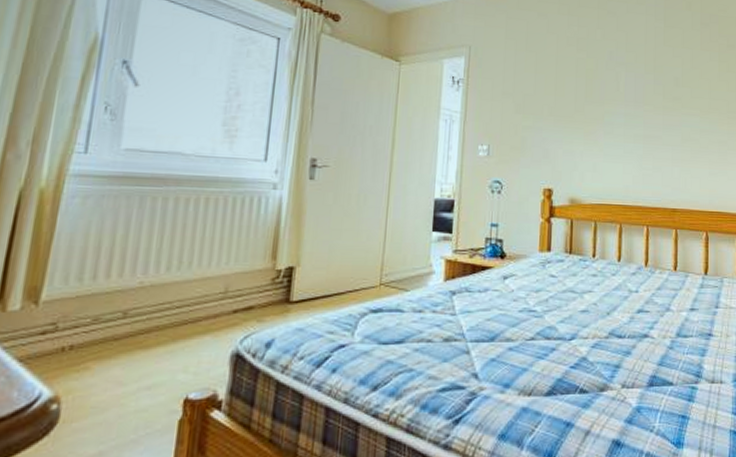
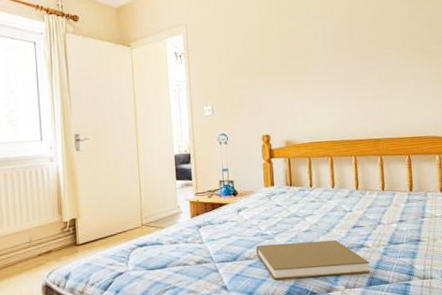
book: none [520,323,653,371] -> present [256,239,370,280]

